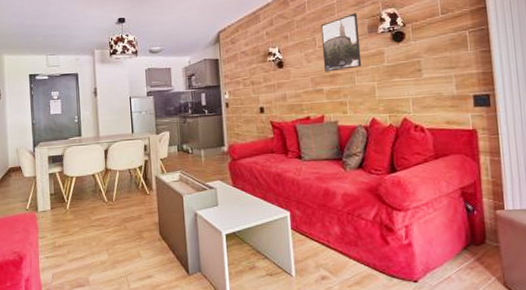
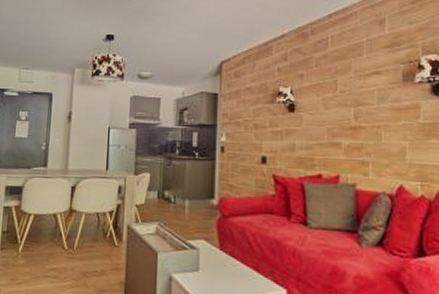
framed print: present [320,13,362,72] -> none [344,56,392,123]

